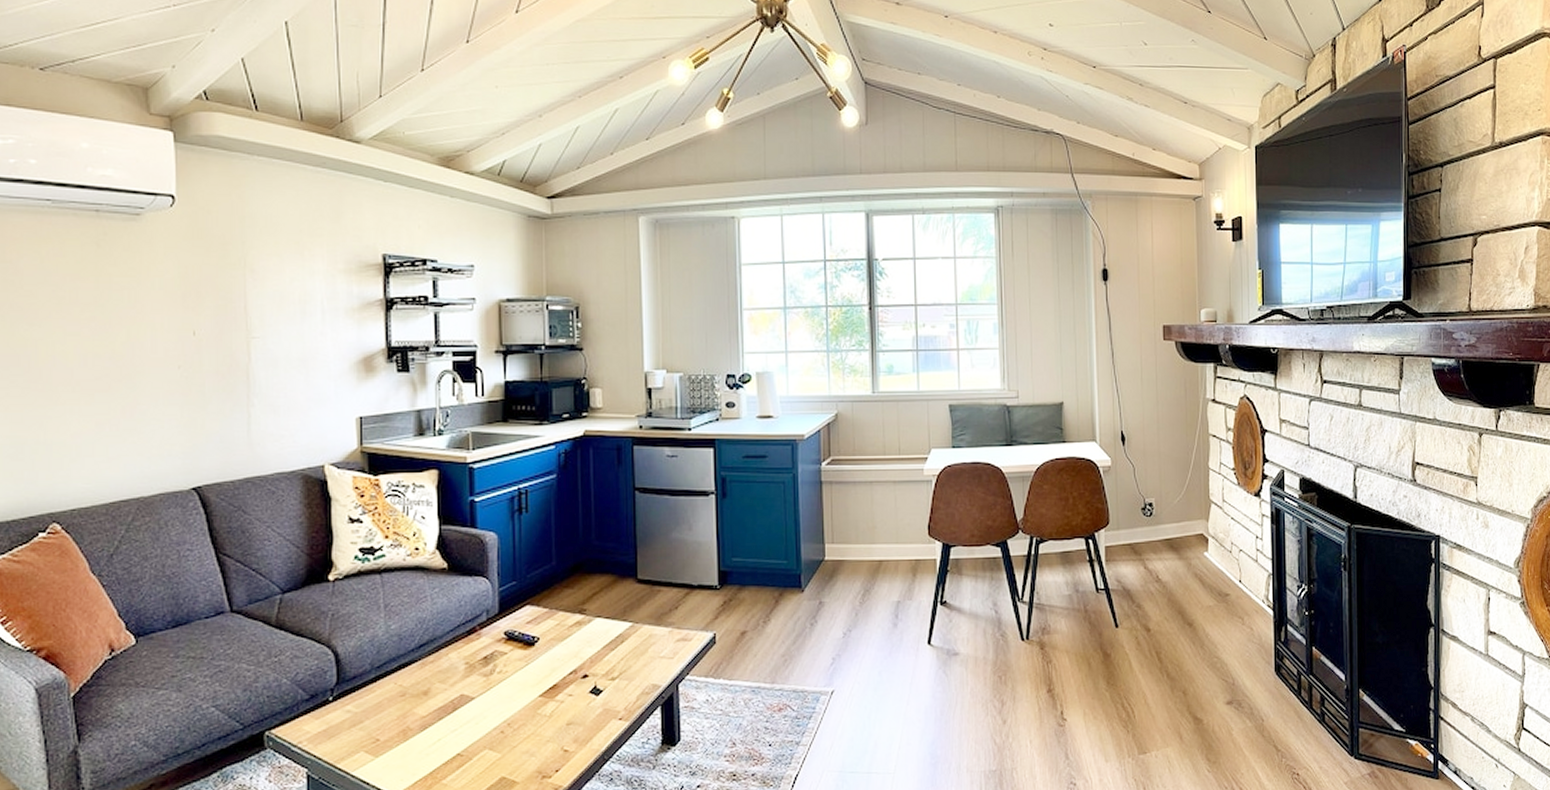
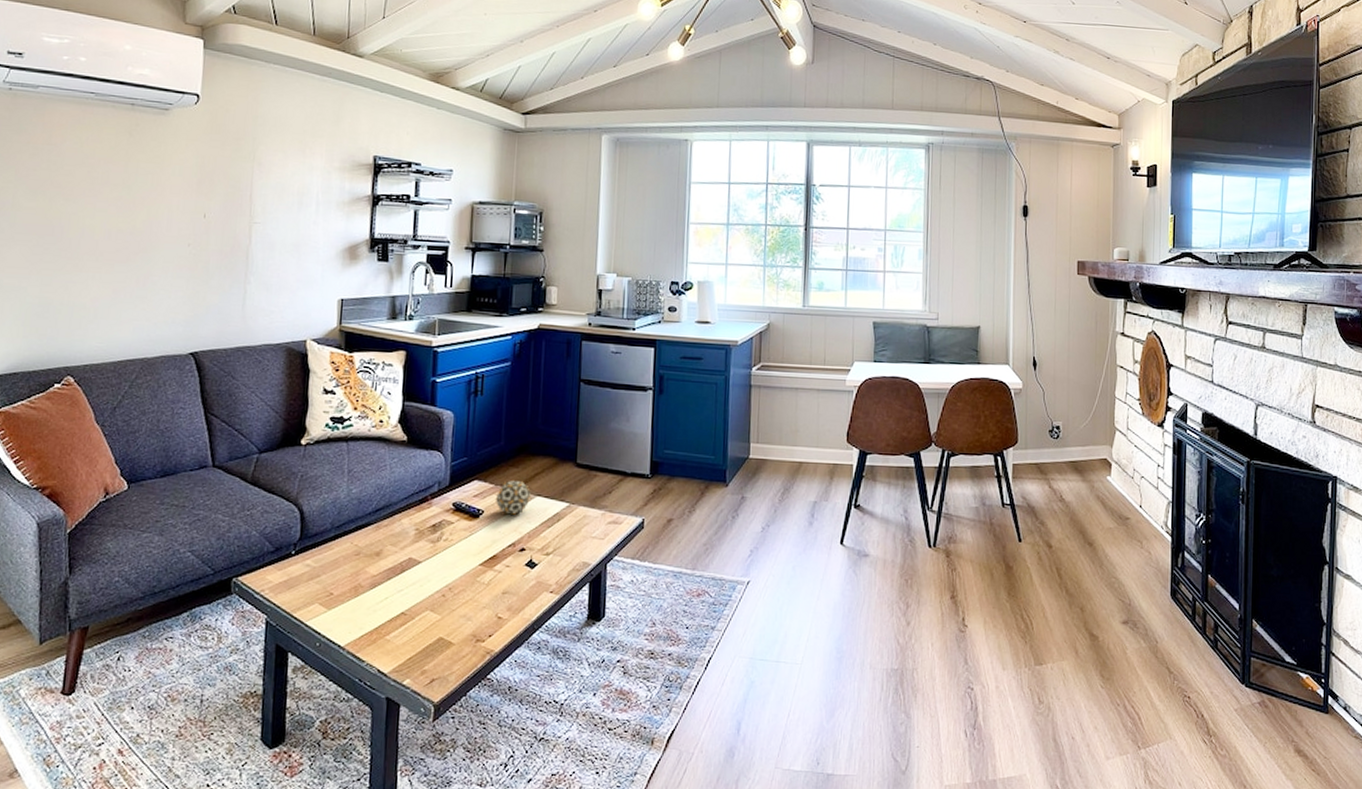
decorative ball: none [550,603,591,640] -> present [495,481,532,515]

